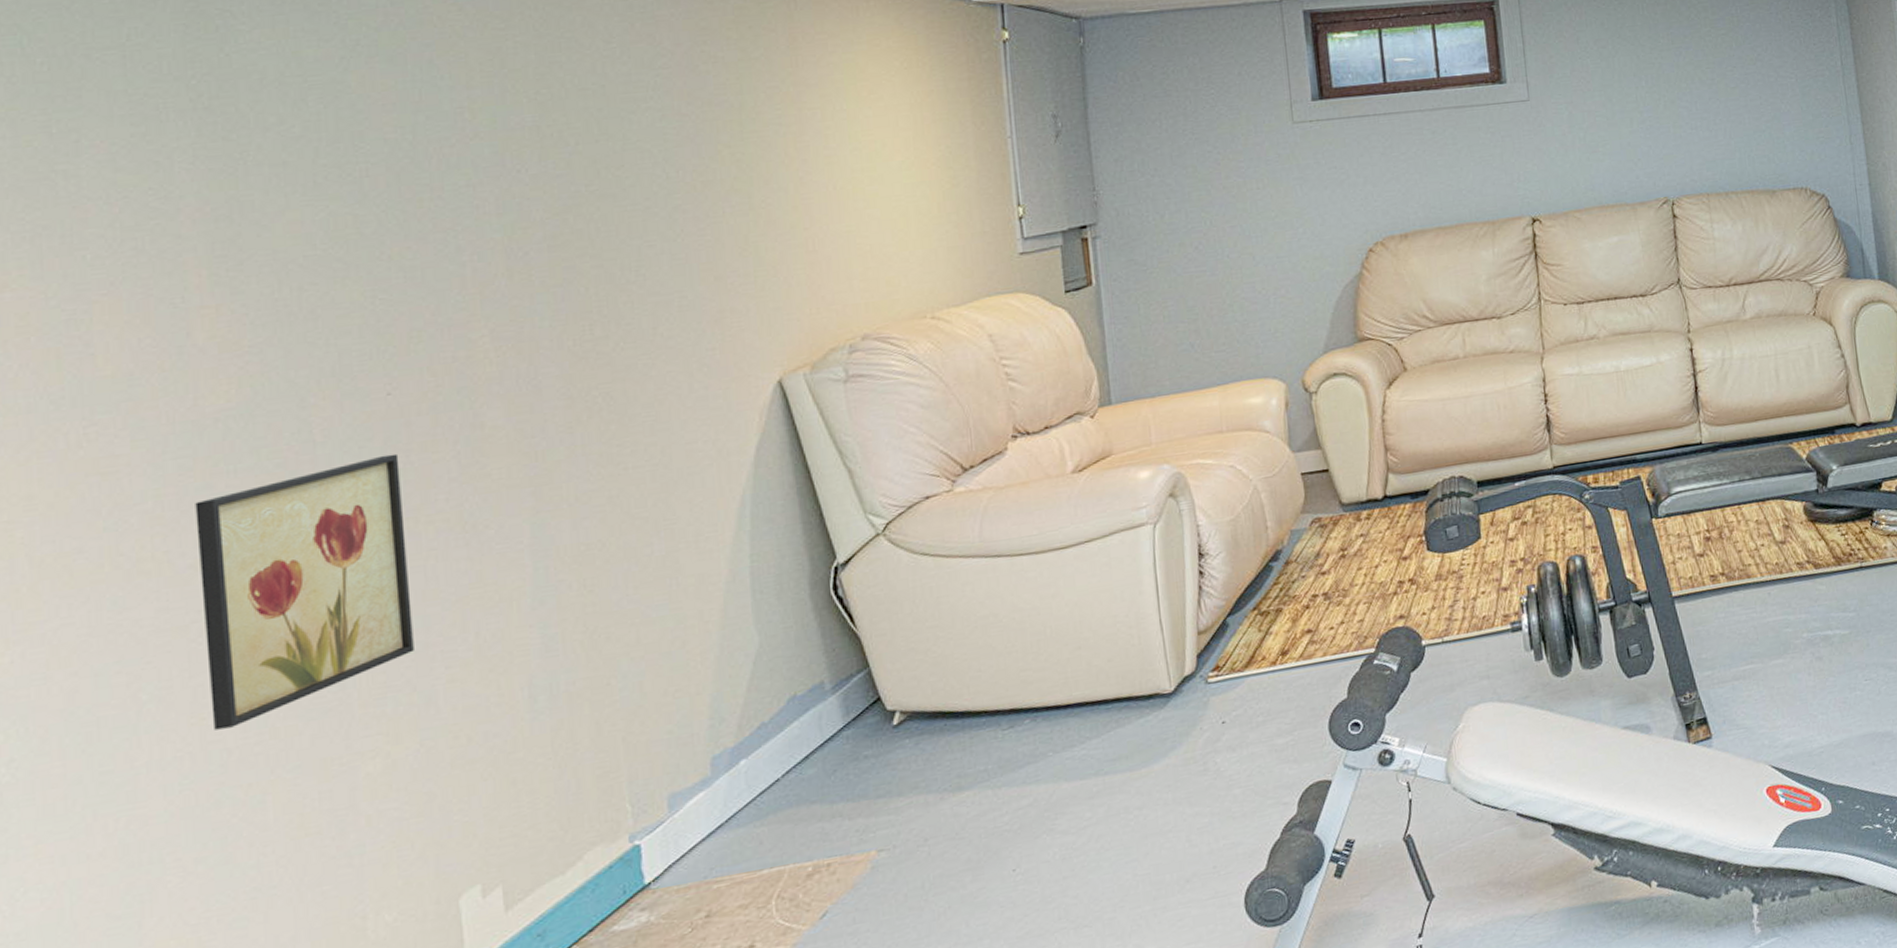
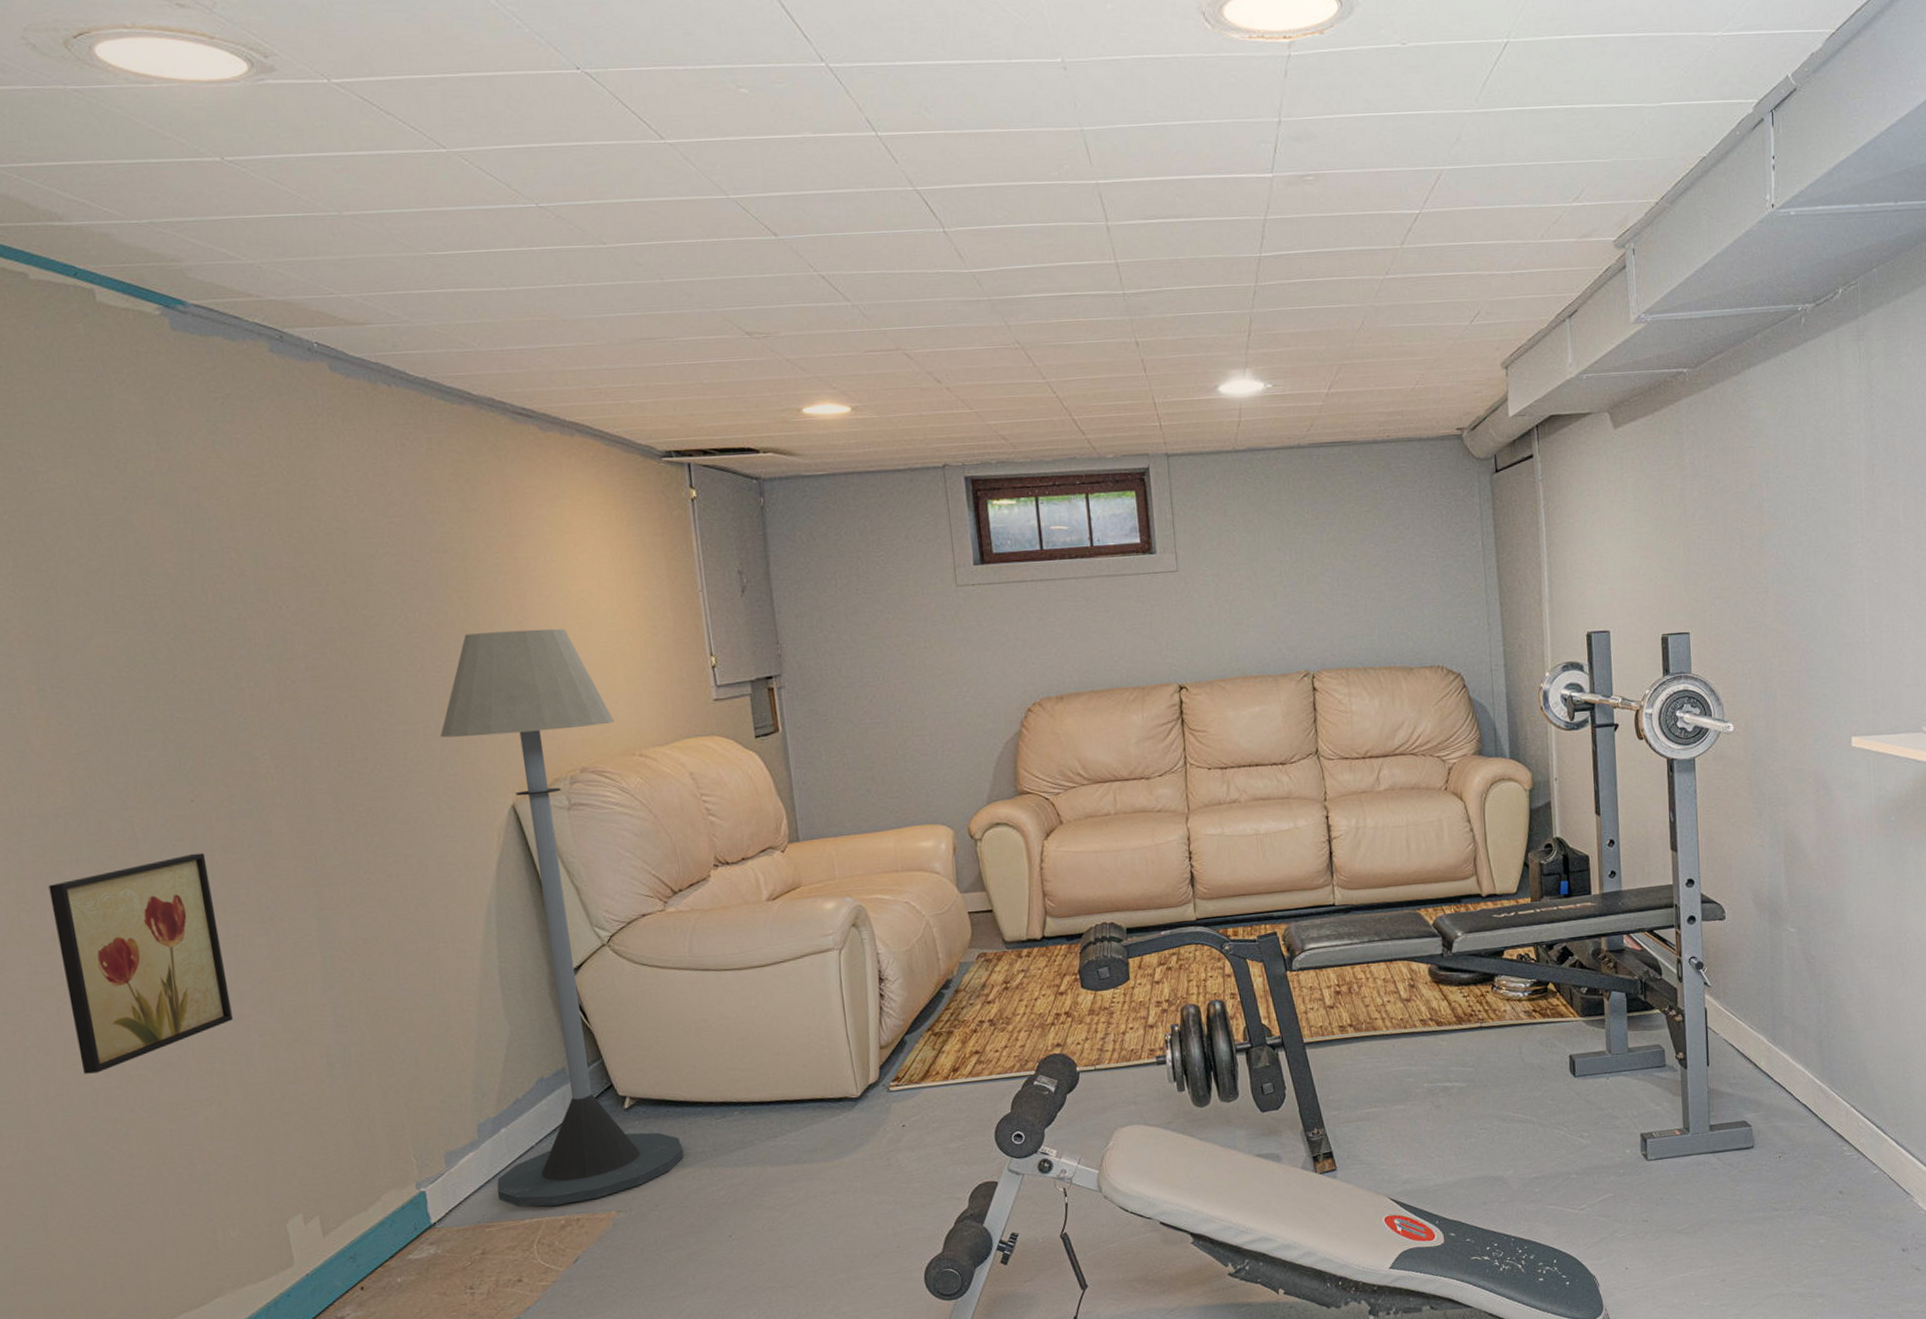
floor lamp: none [699,183,962,855] -> present [440,628,684,1207]

